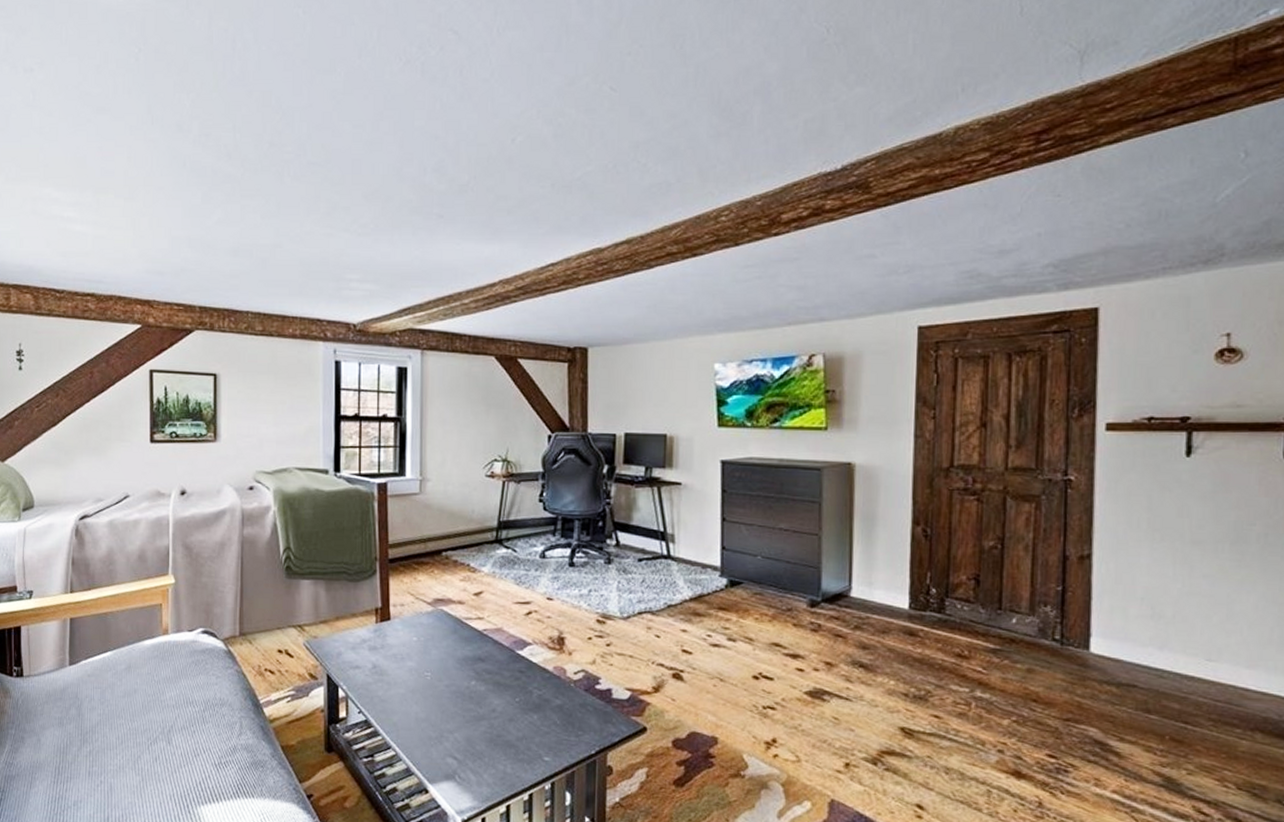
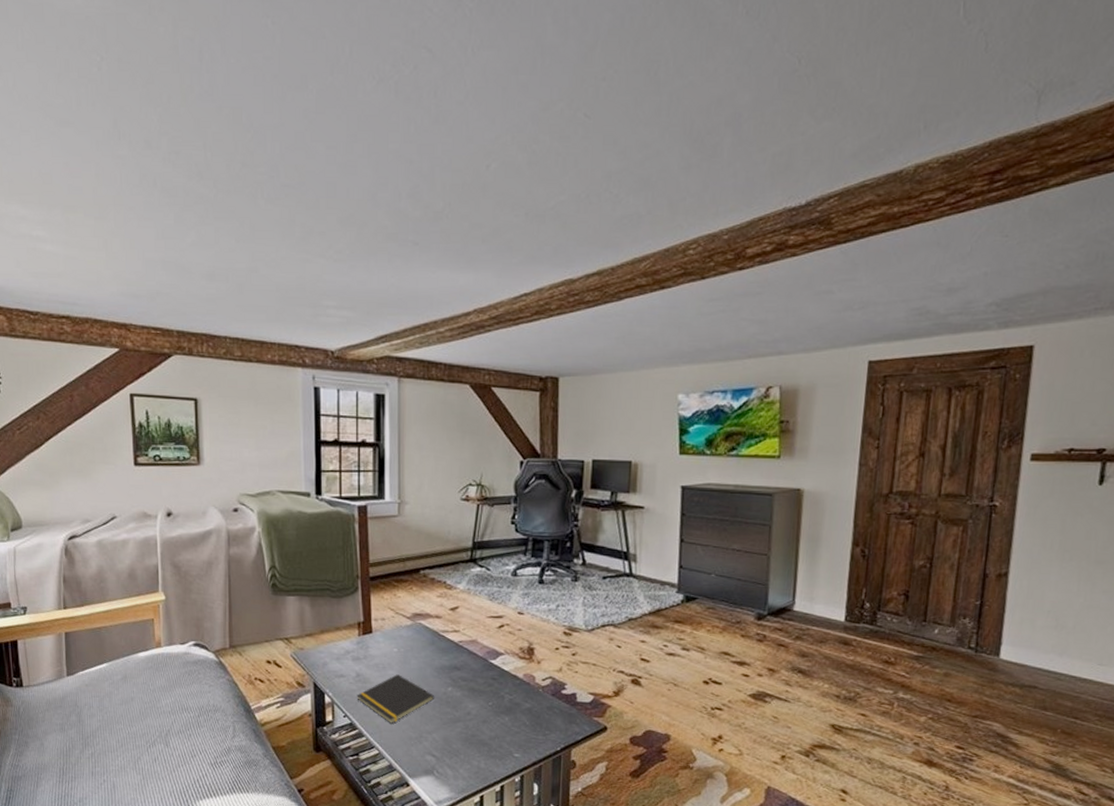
notepad: none [373,666,457,721] -> present [357,674,435,724]

